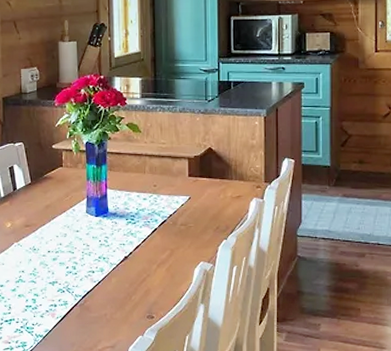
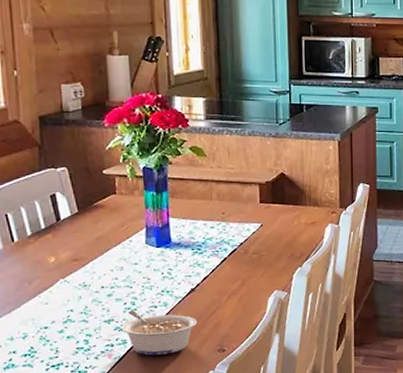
legume: none [63,274,130,317] -> present [121,310,198,356]

